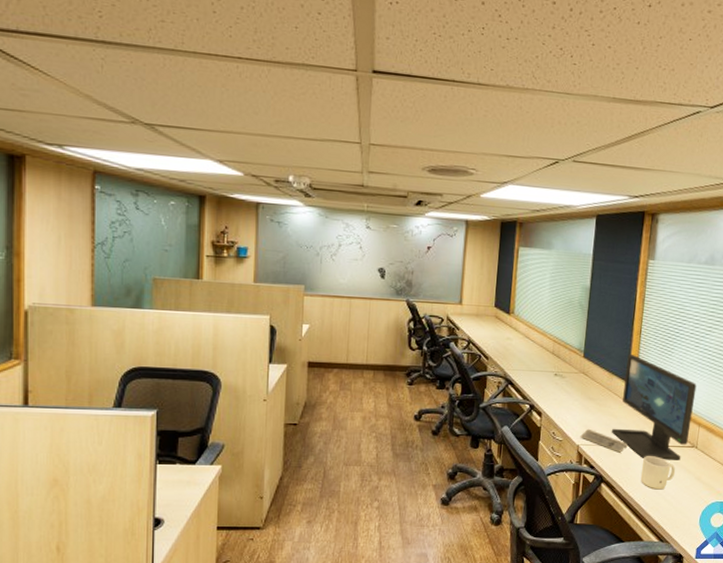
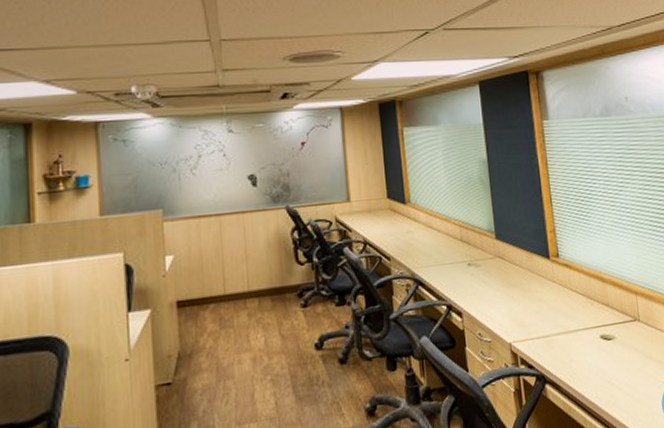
computer keyboard: present [580,428,628,453] -> none [510,321,565,344]
computer monitor: present [611,355,697,460] -> none [543,226,628,345]
mug: present [640,456,676,490] -> none [585,339,624,380]

